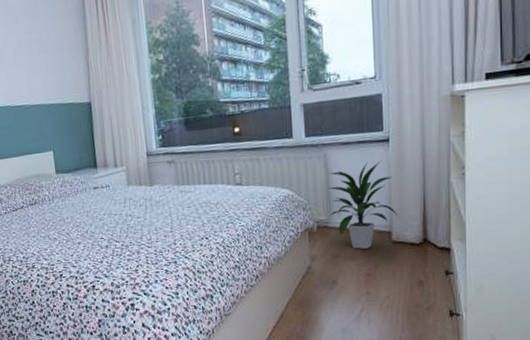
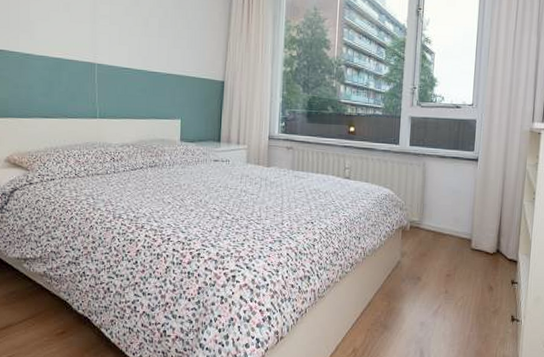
indoor plant: present [327,161,399,249] -> none [422,175,479,252]

